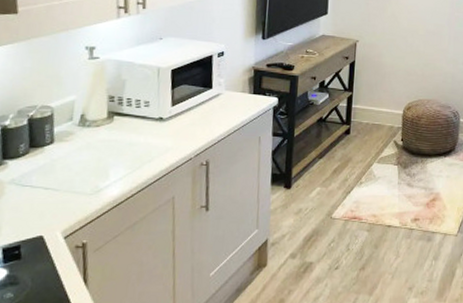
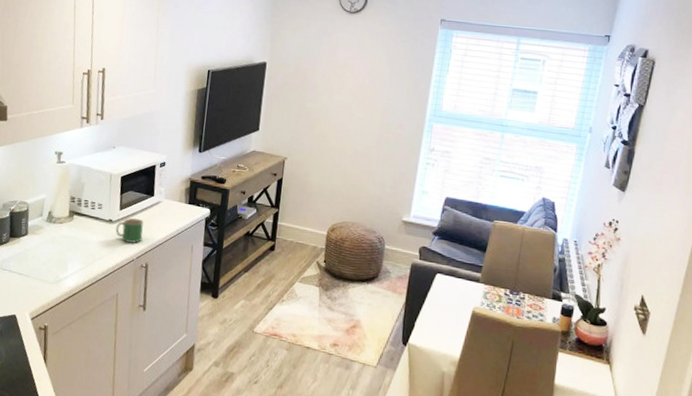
mug: none [167,113,201,141] -> present [115,218,144,243]

